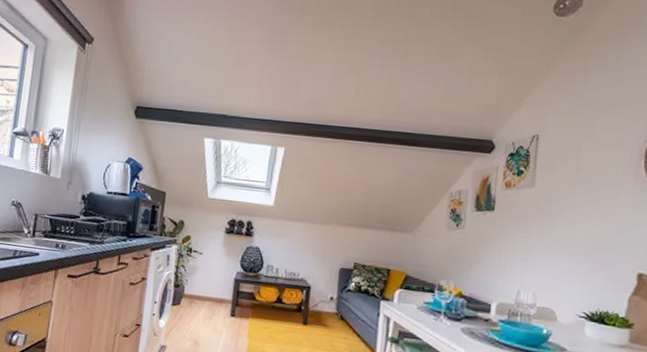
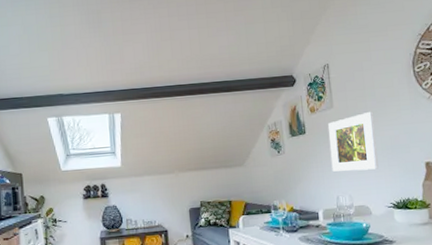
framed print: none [518,199,583,269] -> present [328,111,379,172]

